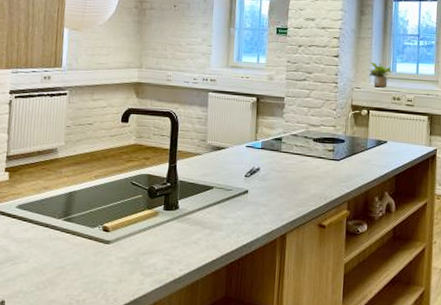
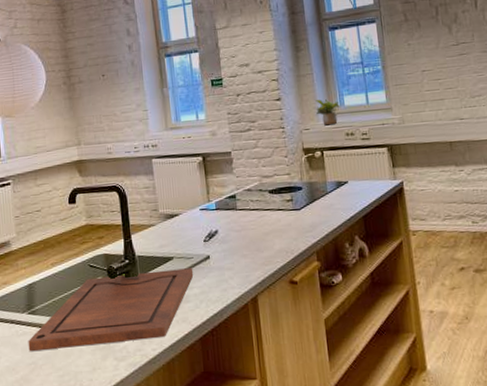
cutting board: none [58,195,231,260] -> present [28,268,194,351]

